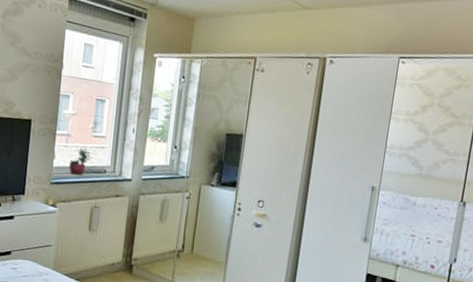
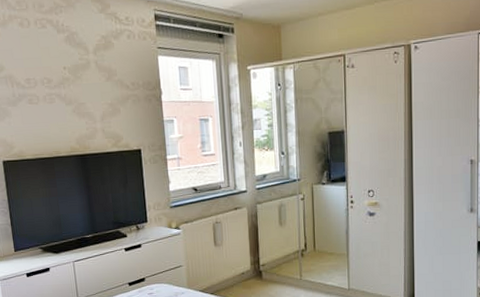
succulent plant: present [66,148,92,176] -> none [184,168,206,196]

